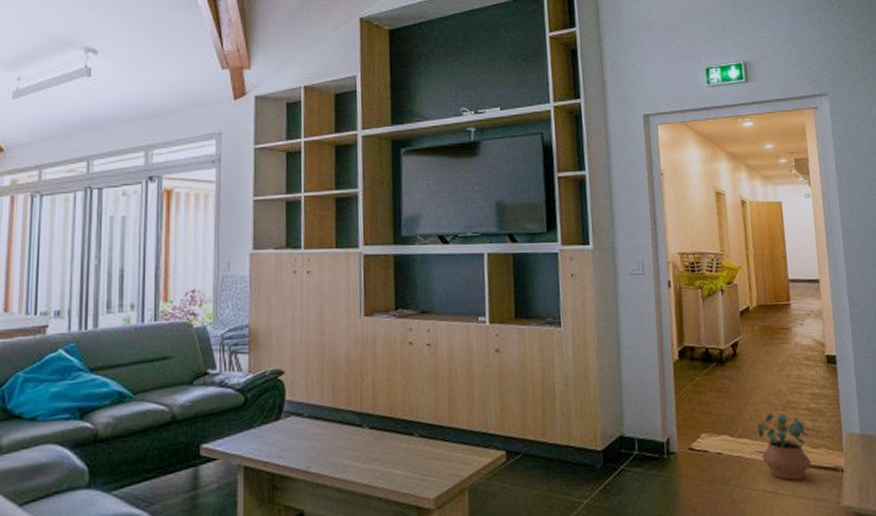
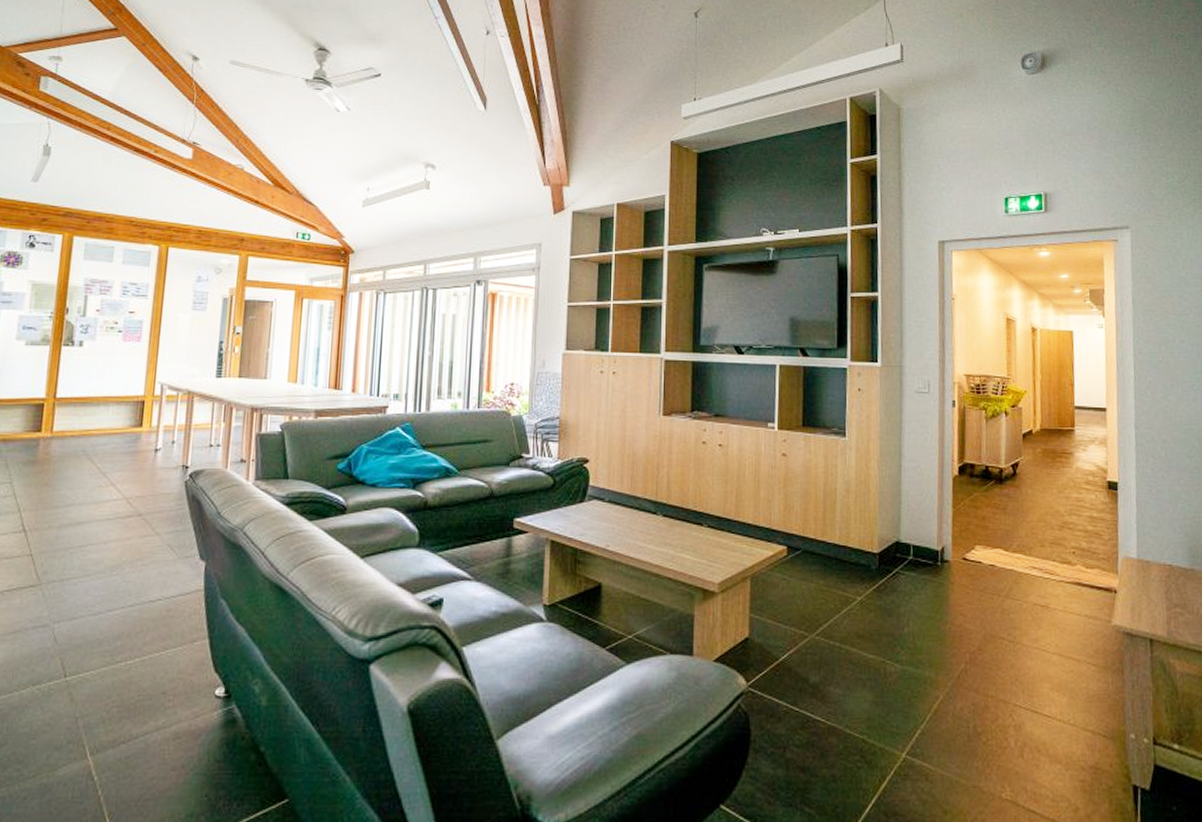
potted plant: present [757,413,812,481] -> none [1032,531,1085,597]

